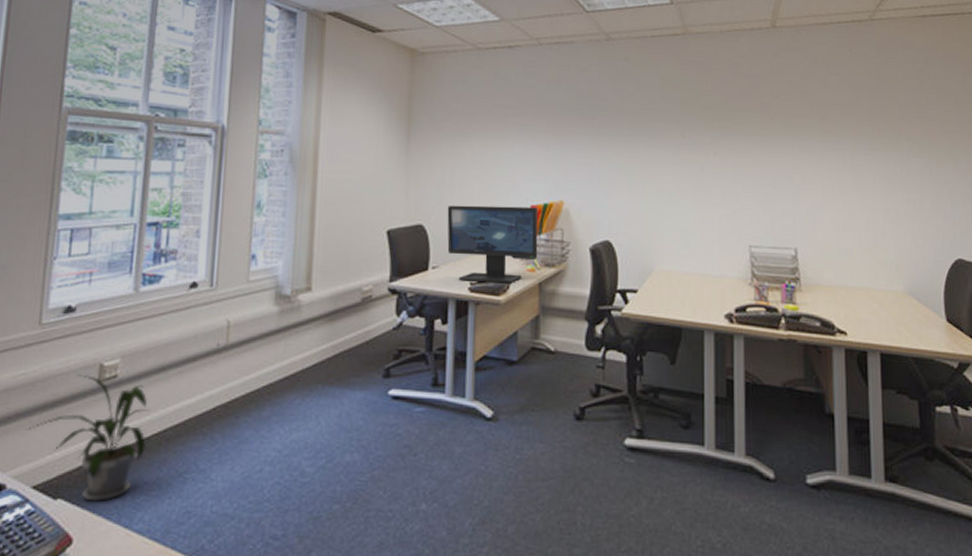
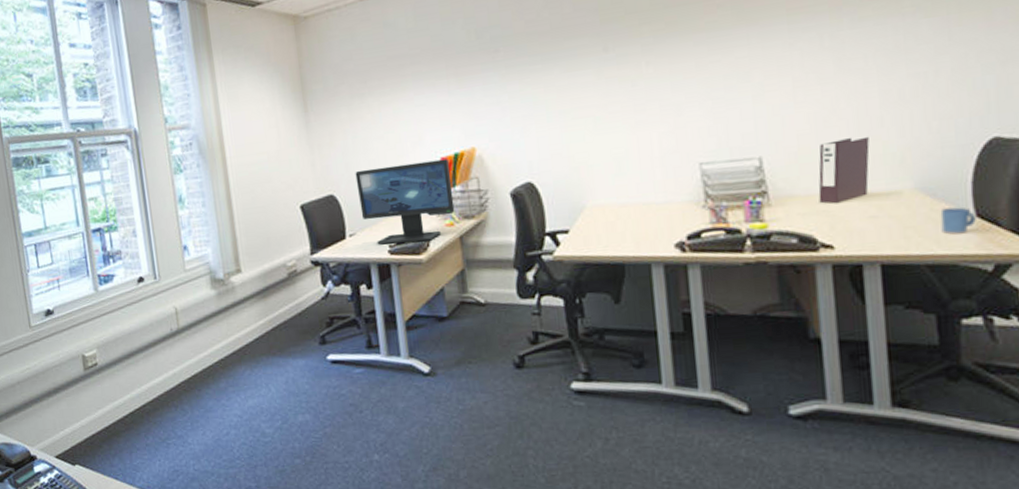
house plant: present [26,374,150,503] -> none [40,365,132,467]
binder: none [837,242,875,297] -> present [818,136,870,204]
mug: none [922,311,946,334] -> present [940,207,976,235]

